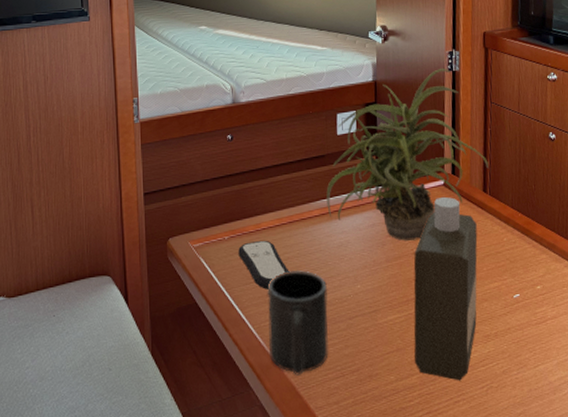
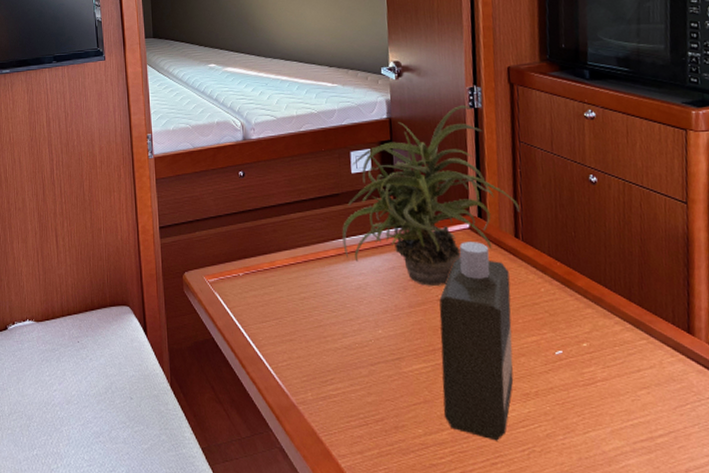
remote control: present [238,240,290,289] -> none [253,278,306,329]
mug: present [267,269,329,376] -> none [284,310,350,420]

